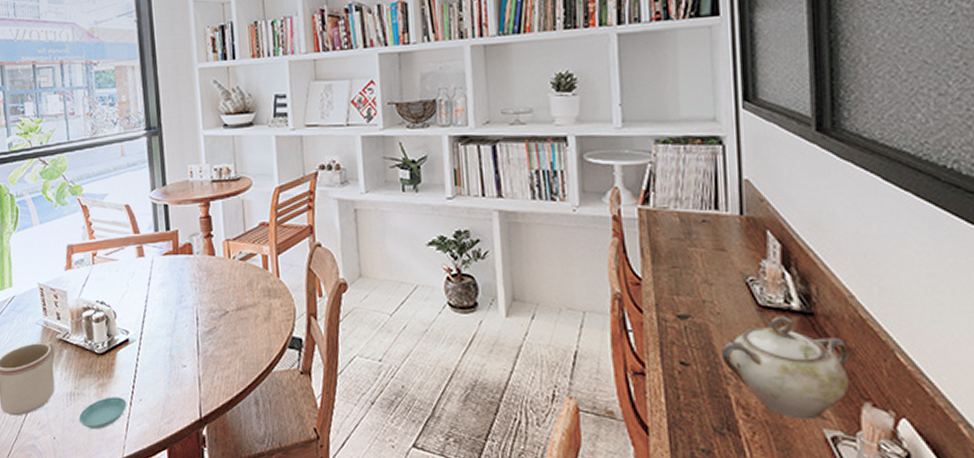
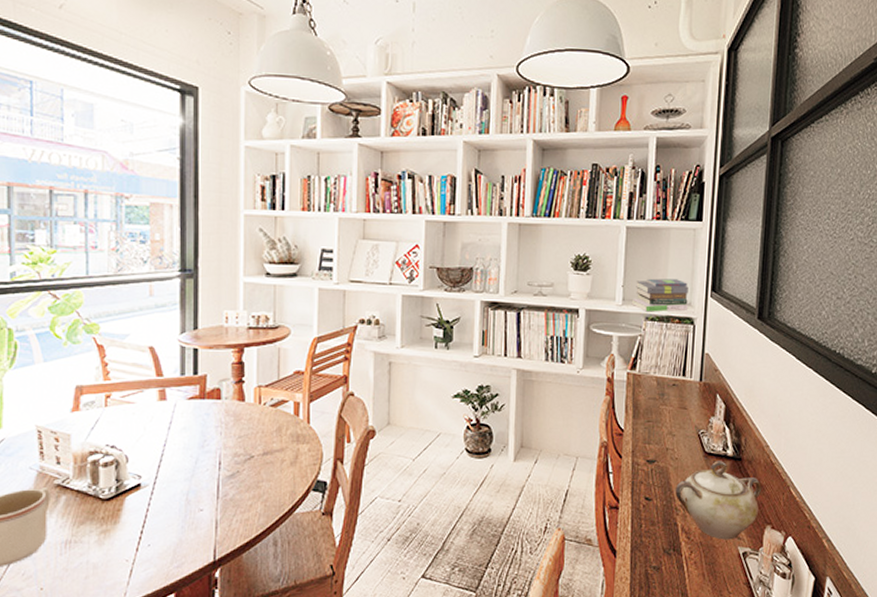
saucer: present [78,397,127,430] -> none [73,543,133,578]
books: none [633,90,712,133] -> present [631,278,689,312]

